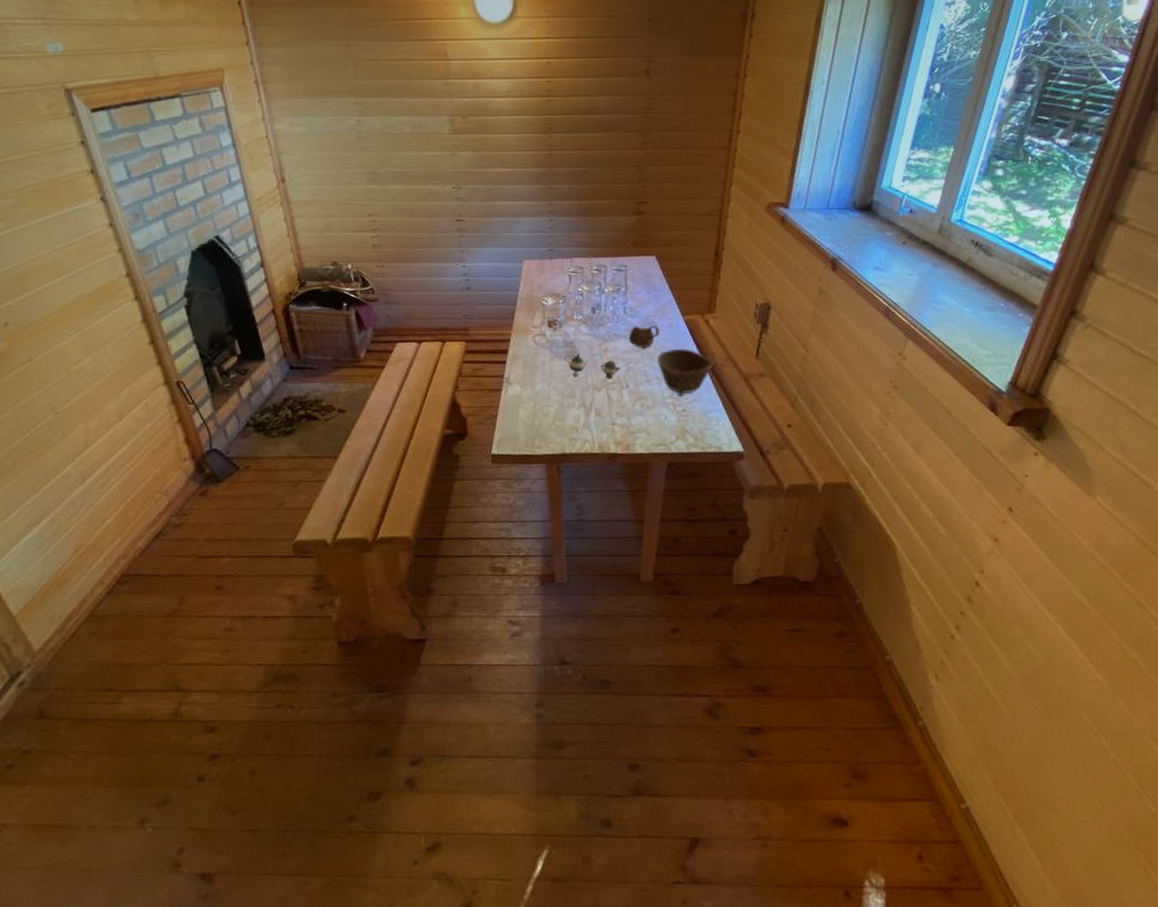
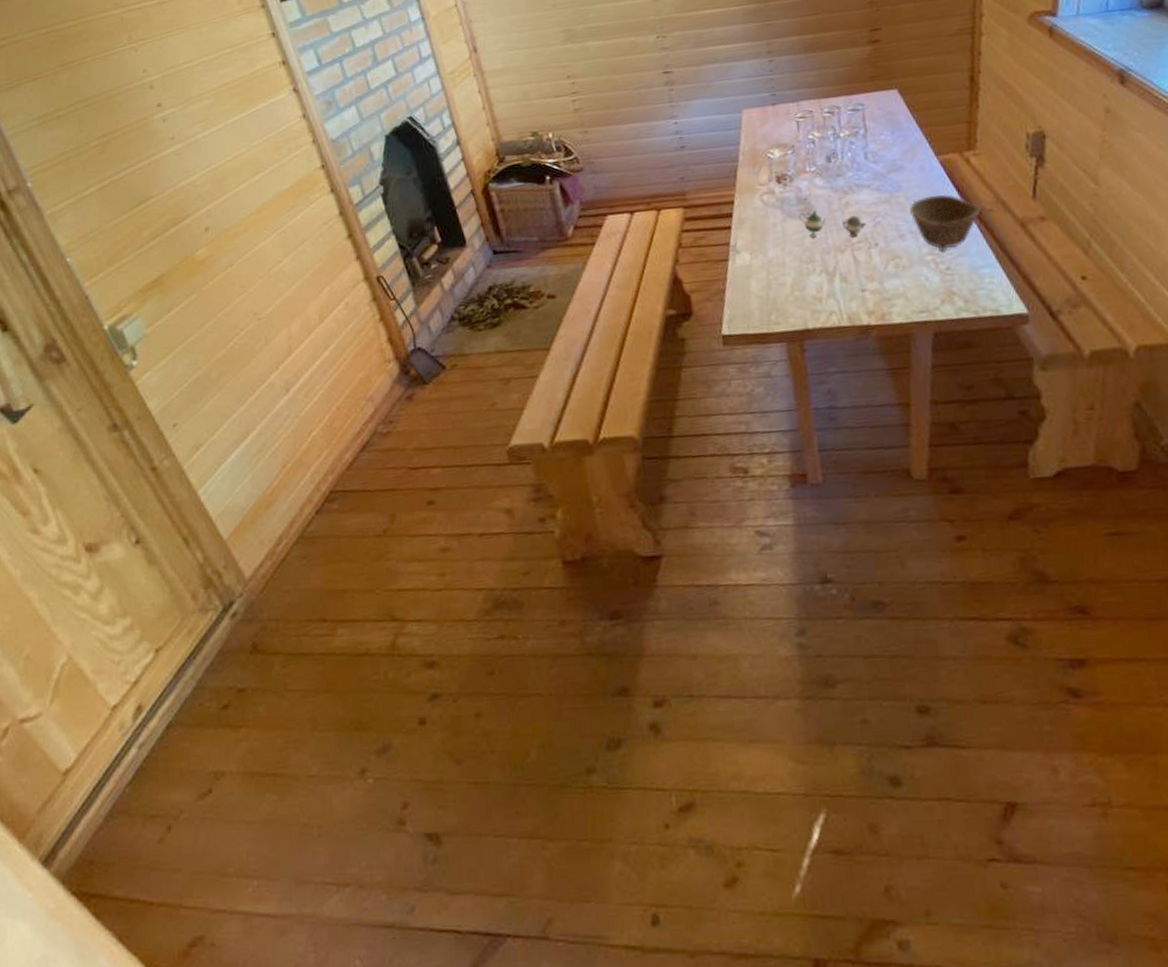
cup: present [629,325,660,349] -> none [873,169,911,199]

